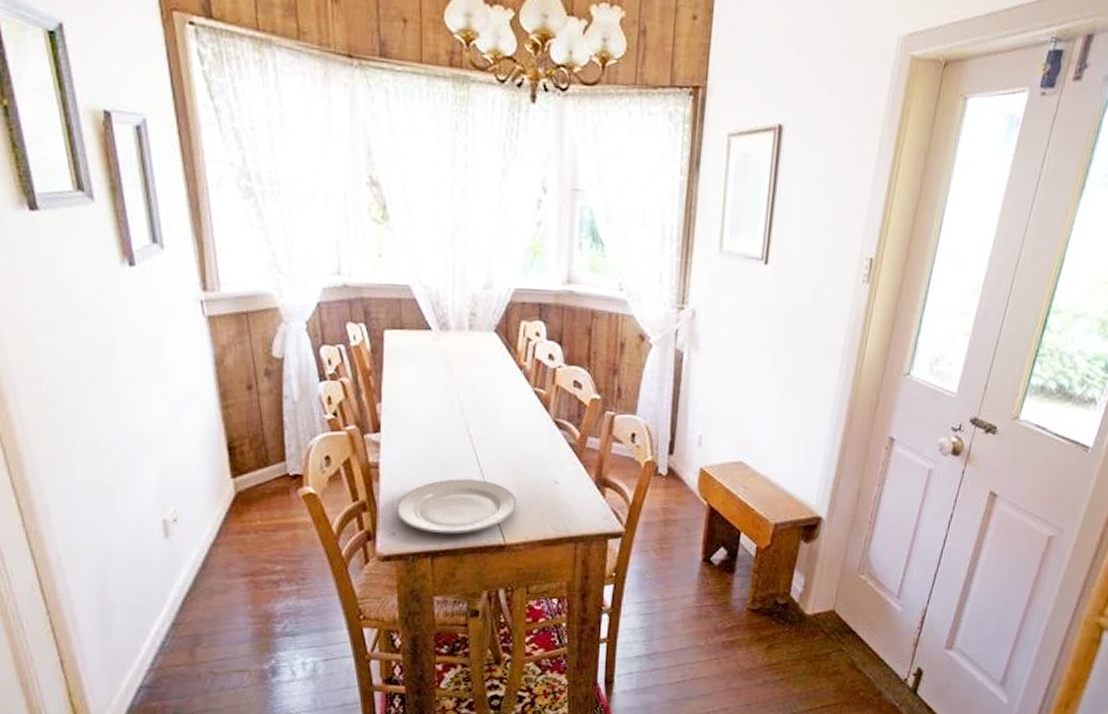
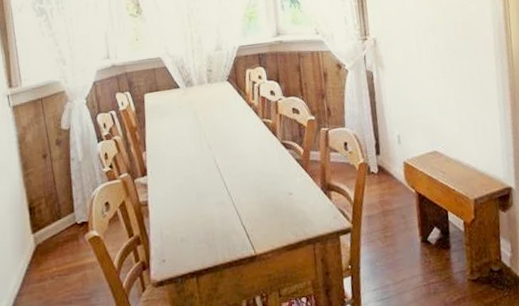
plate: present [396,479,517,534] -> none [164,202,261,255]

